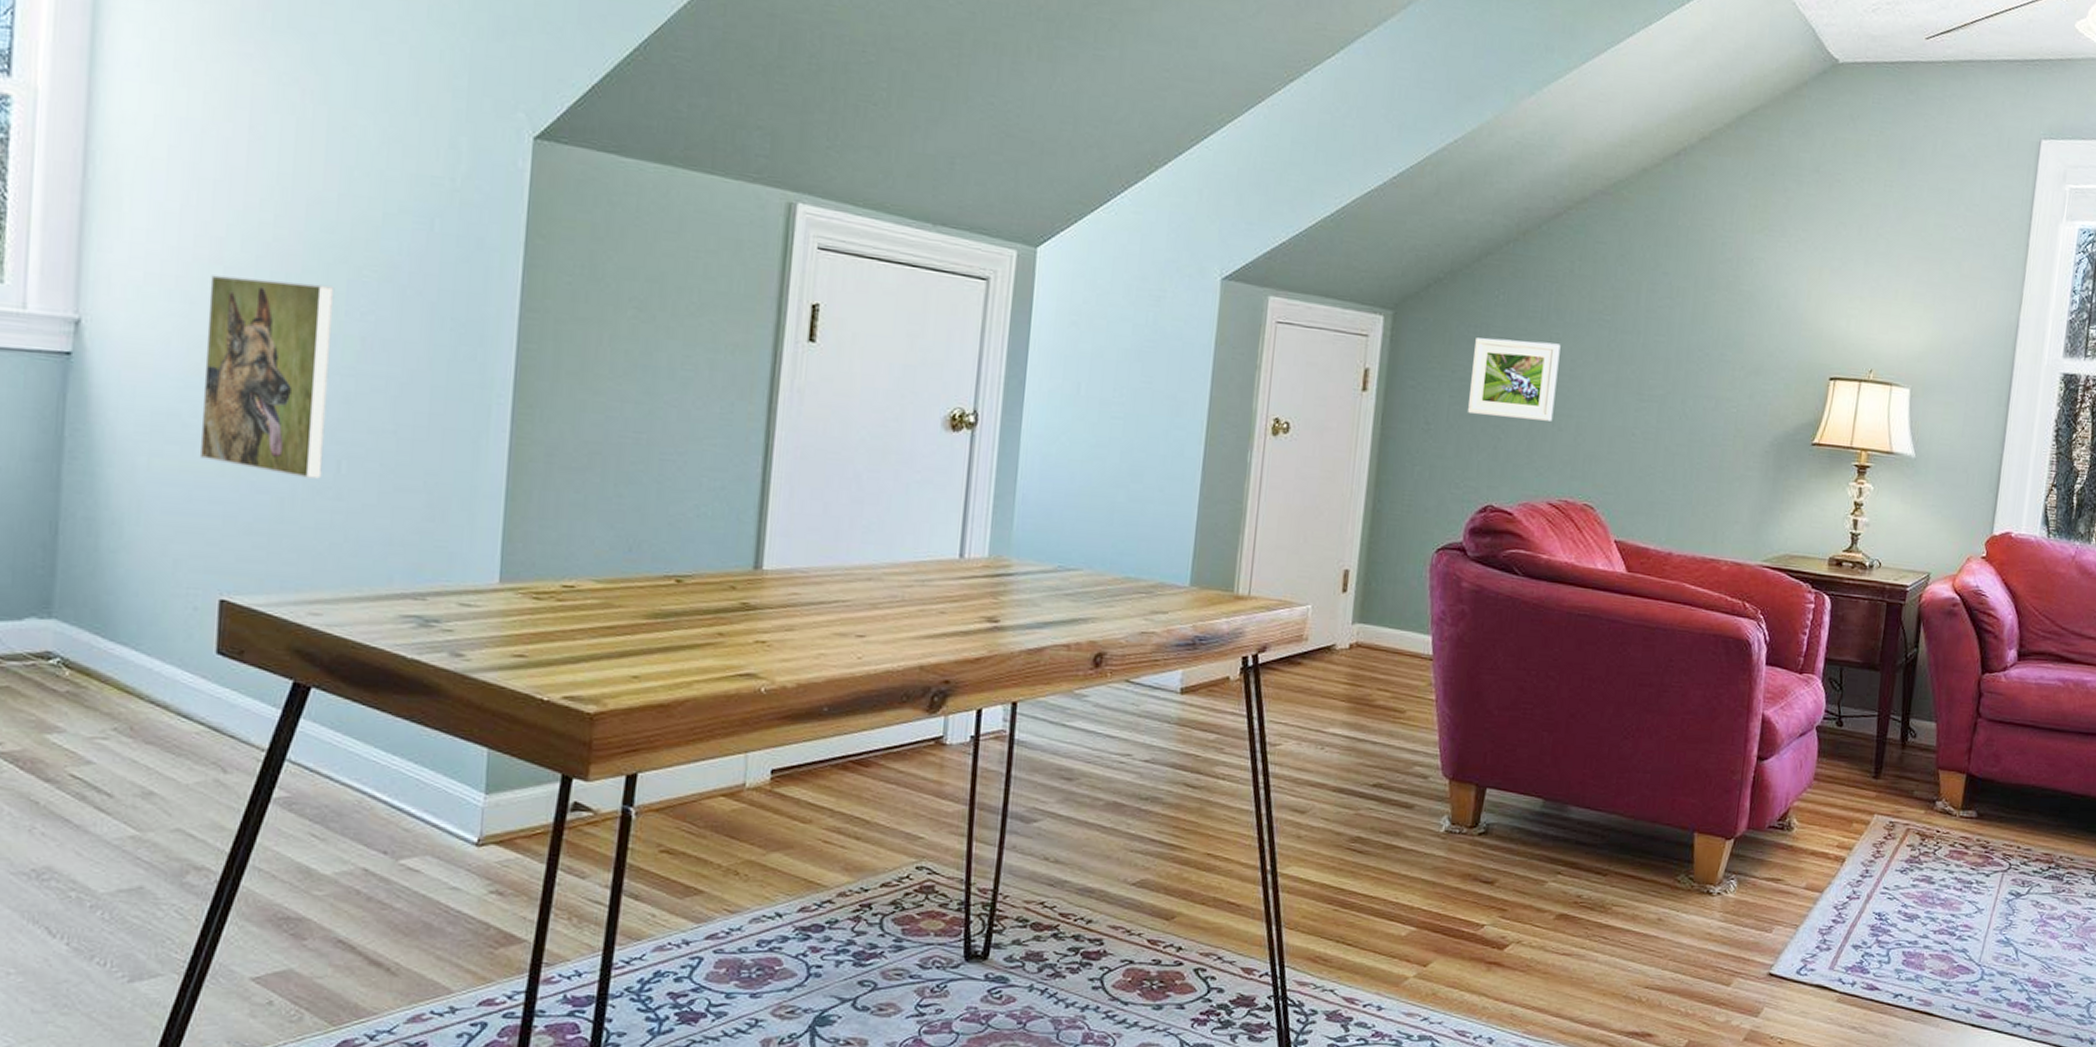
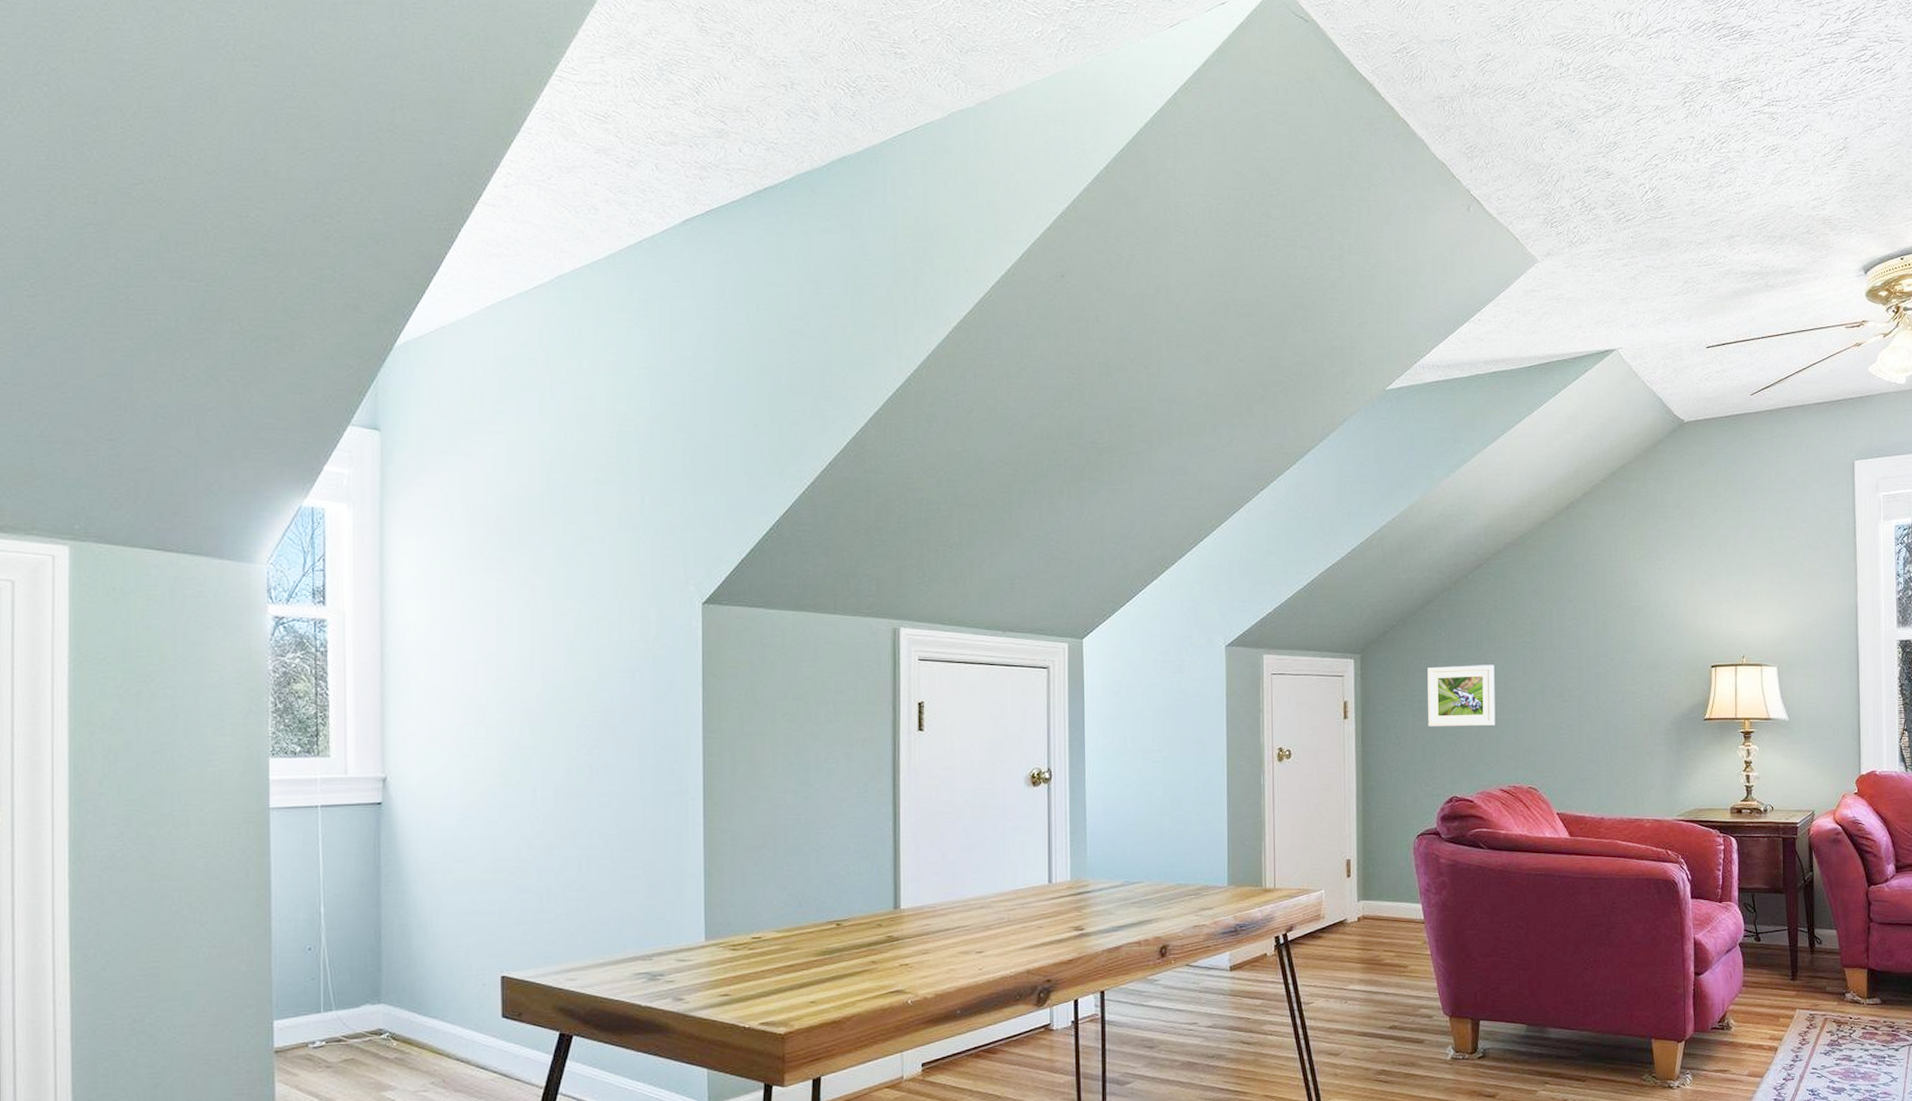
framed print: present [199,275,335,479] -> none [477,731,568,877]

